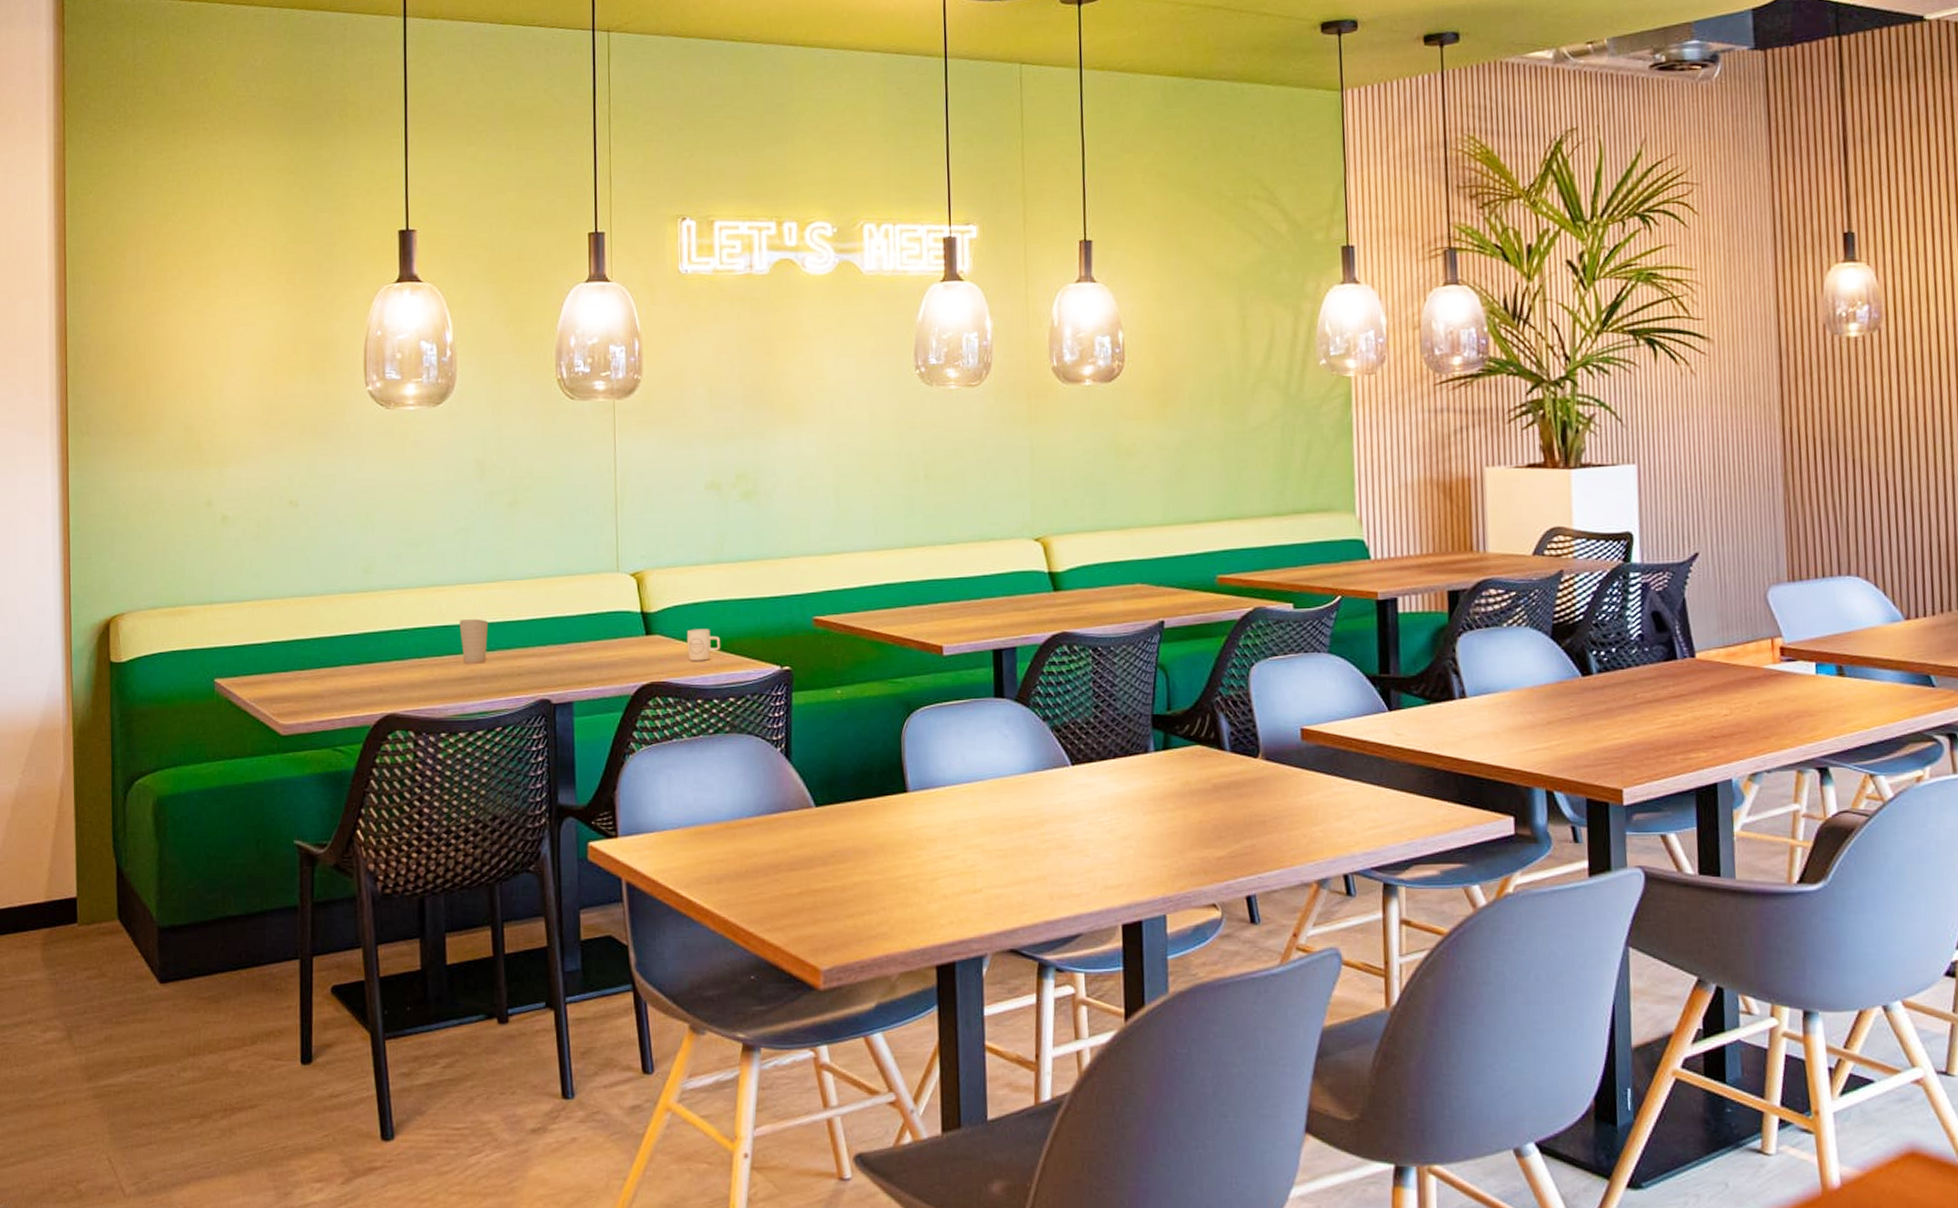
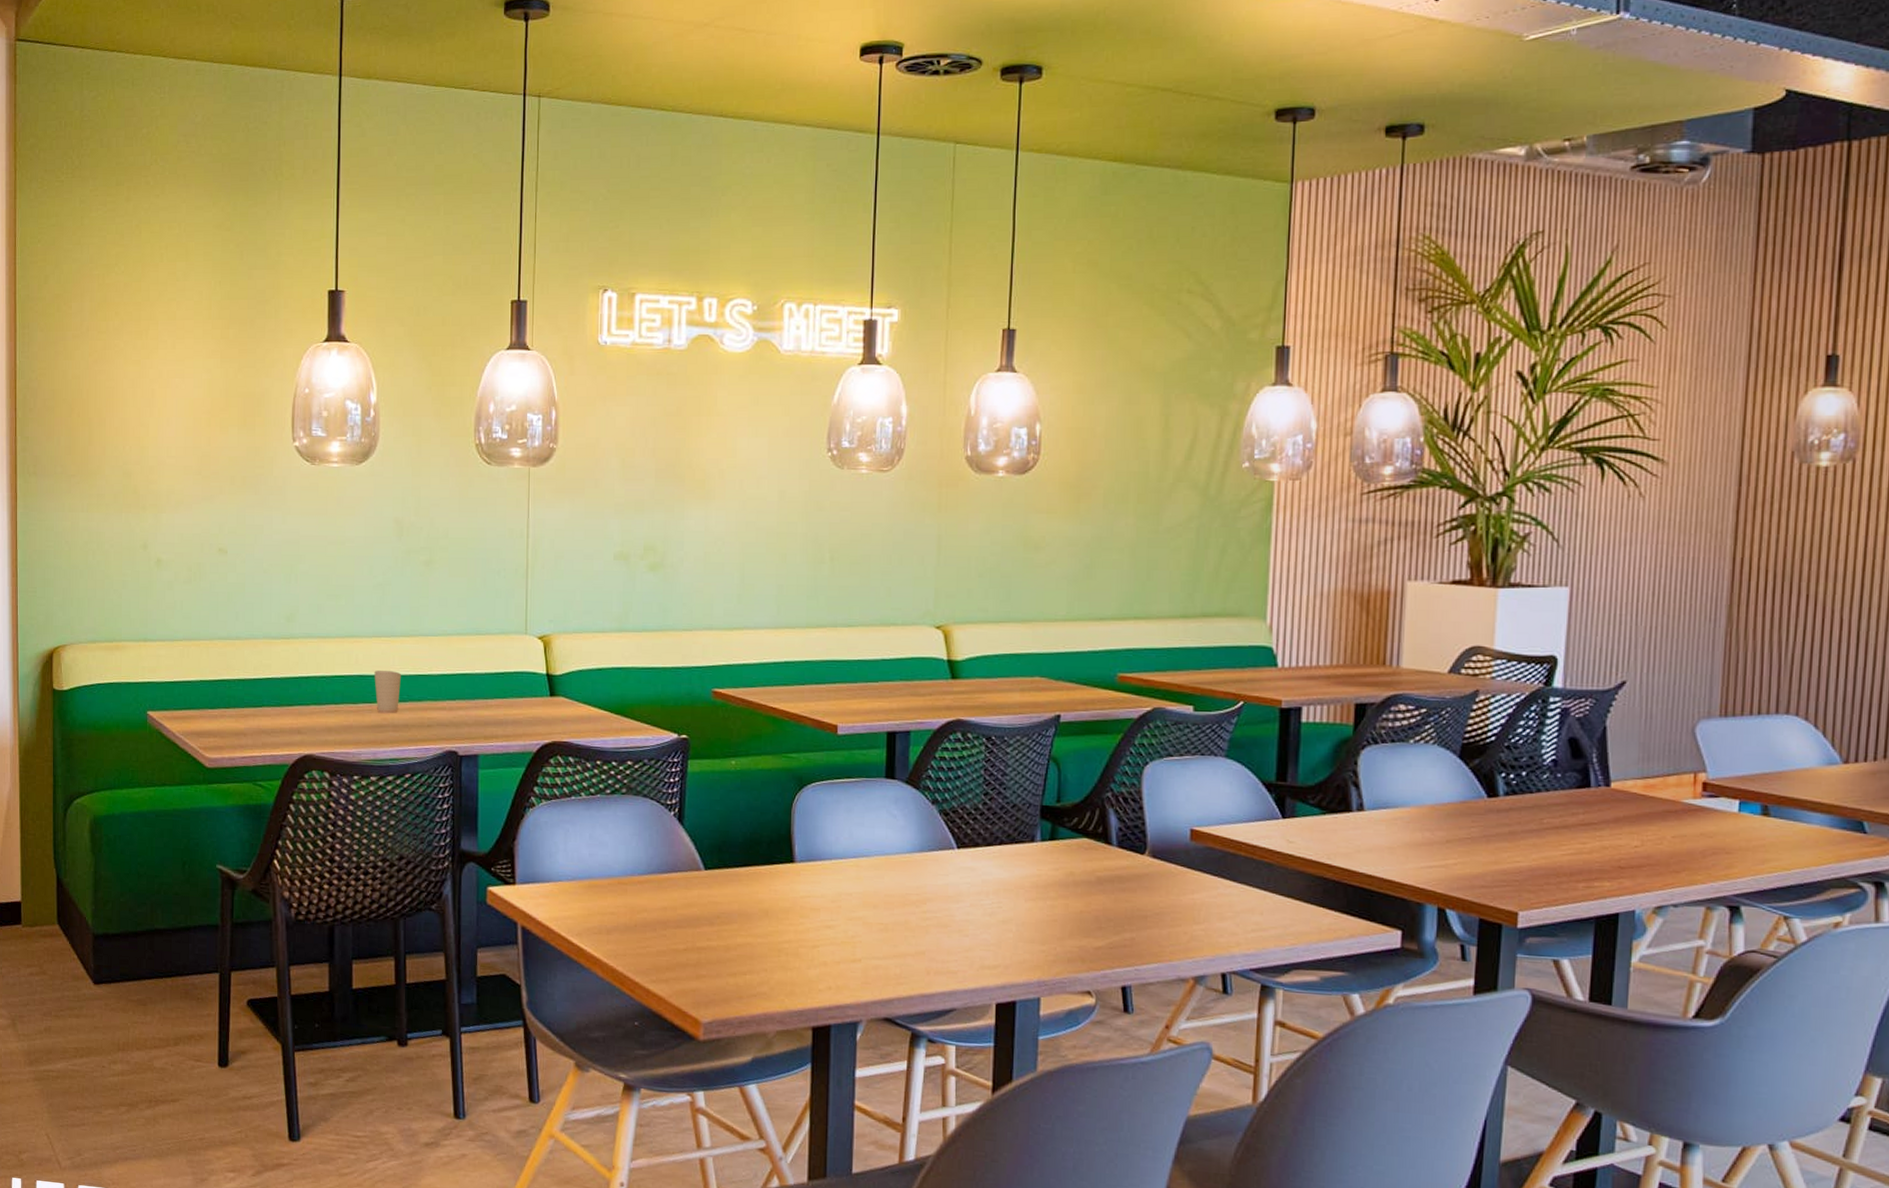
mug: present [686,629,721,661] -> none [588,693,622,724]

